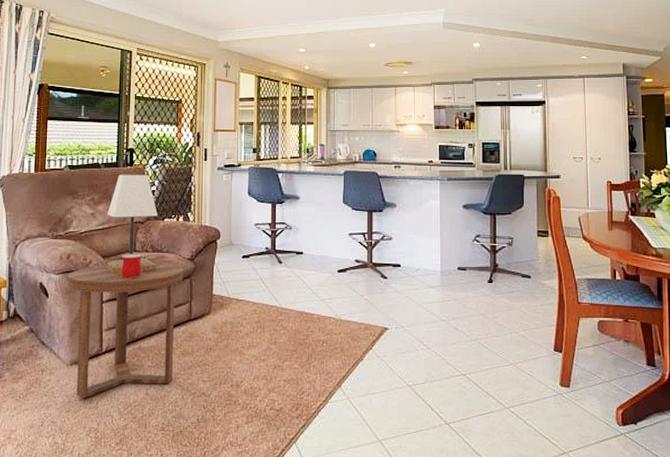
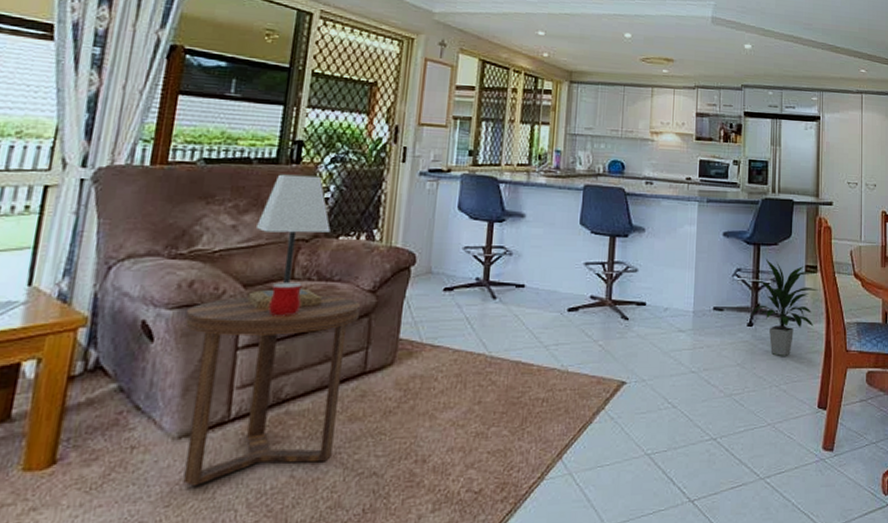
indoor plant: none [489,226,550,307] -> present [749,258,818,356]

